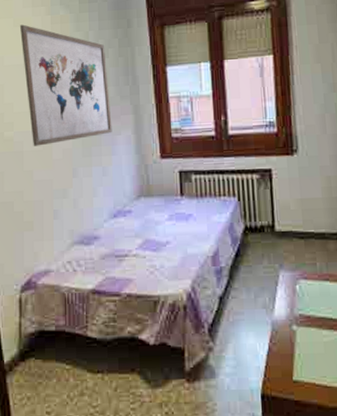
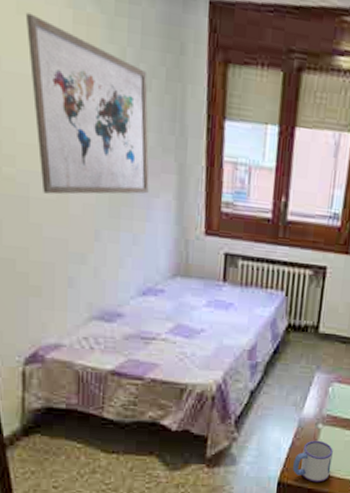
mug: none [274,343,316,393] -> present [293,440,333,483]

